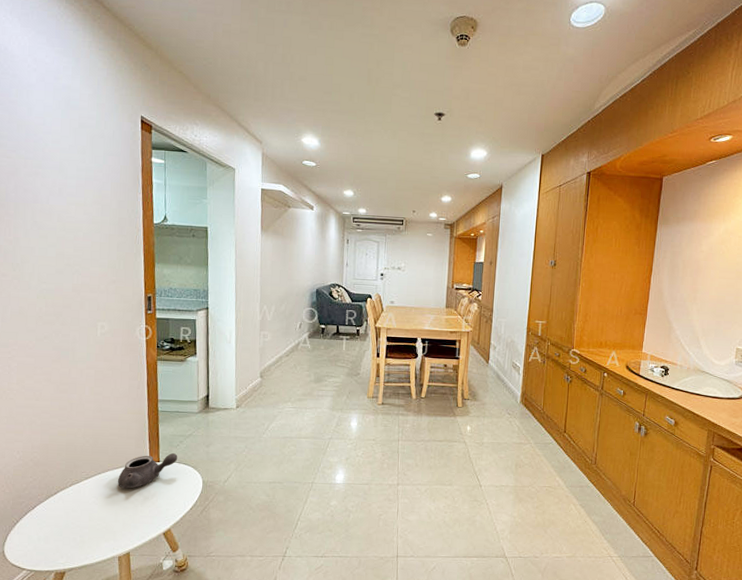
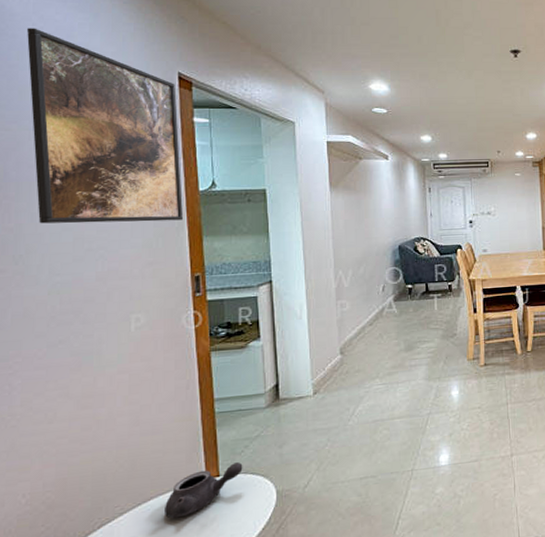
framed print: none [24,68,141,248] -> present [27,28,184,224]

